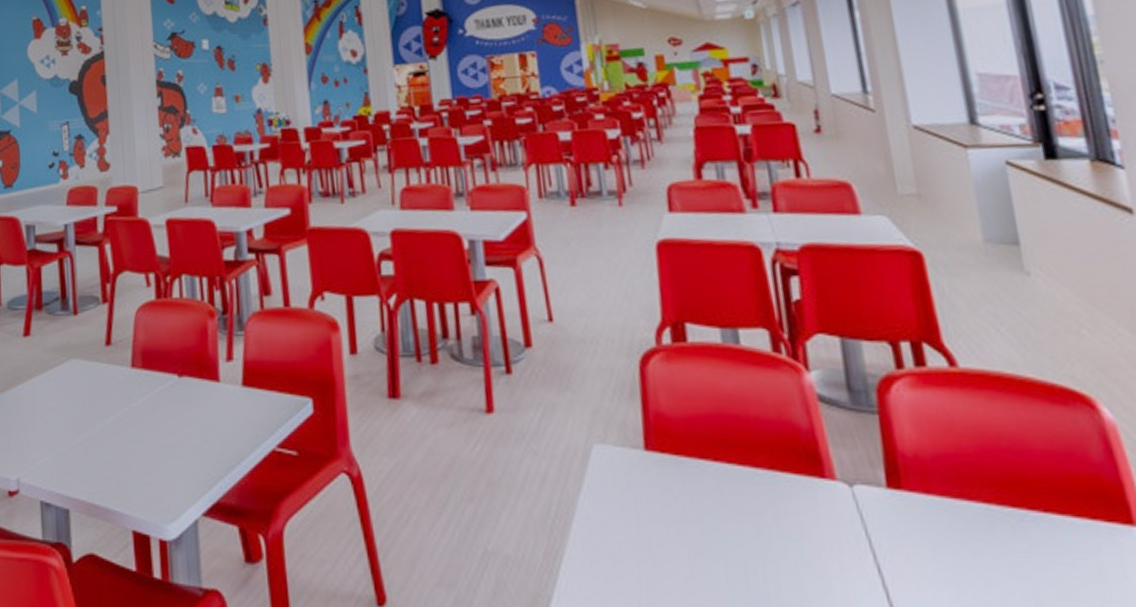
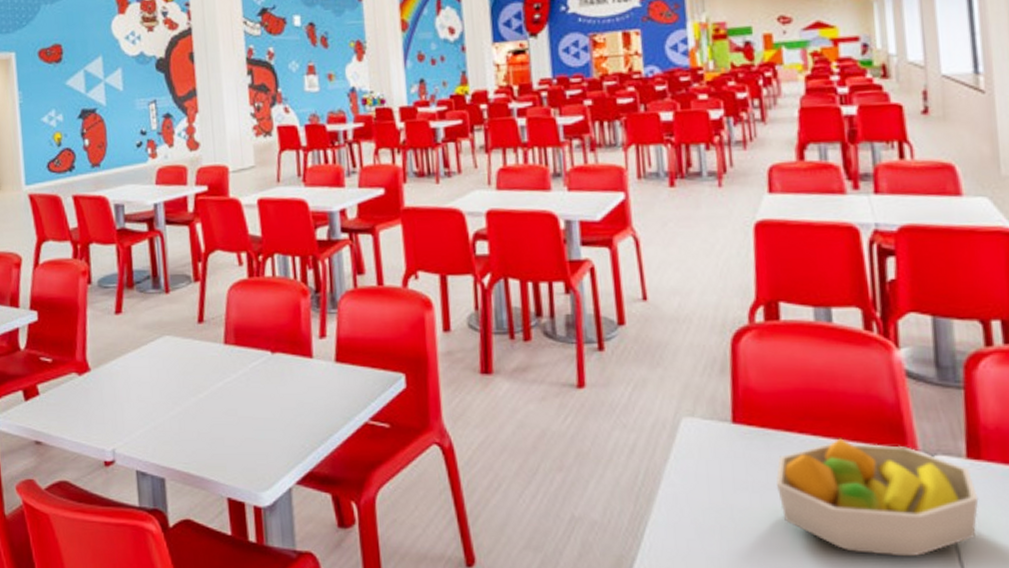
fruit bowl: none [692,466,904,596] -> present [775,438,979,557]

